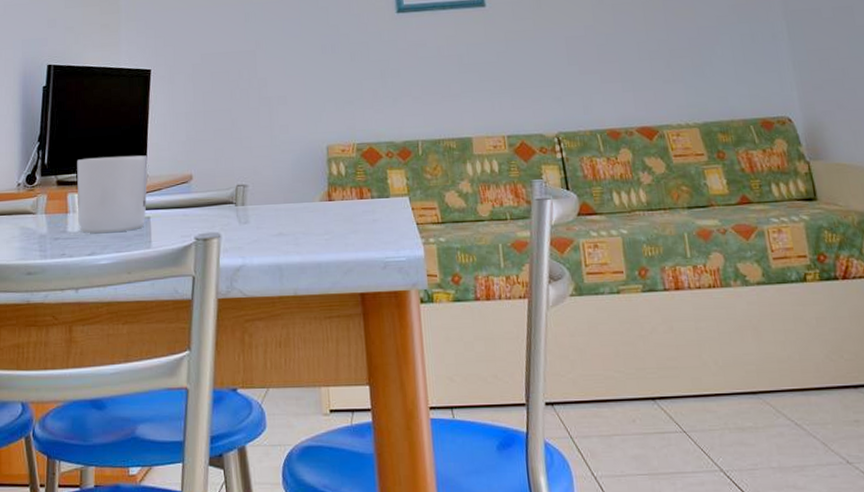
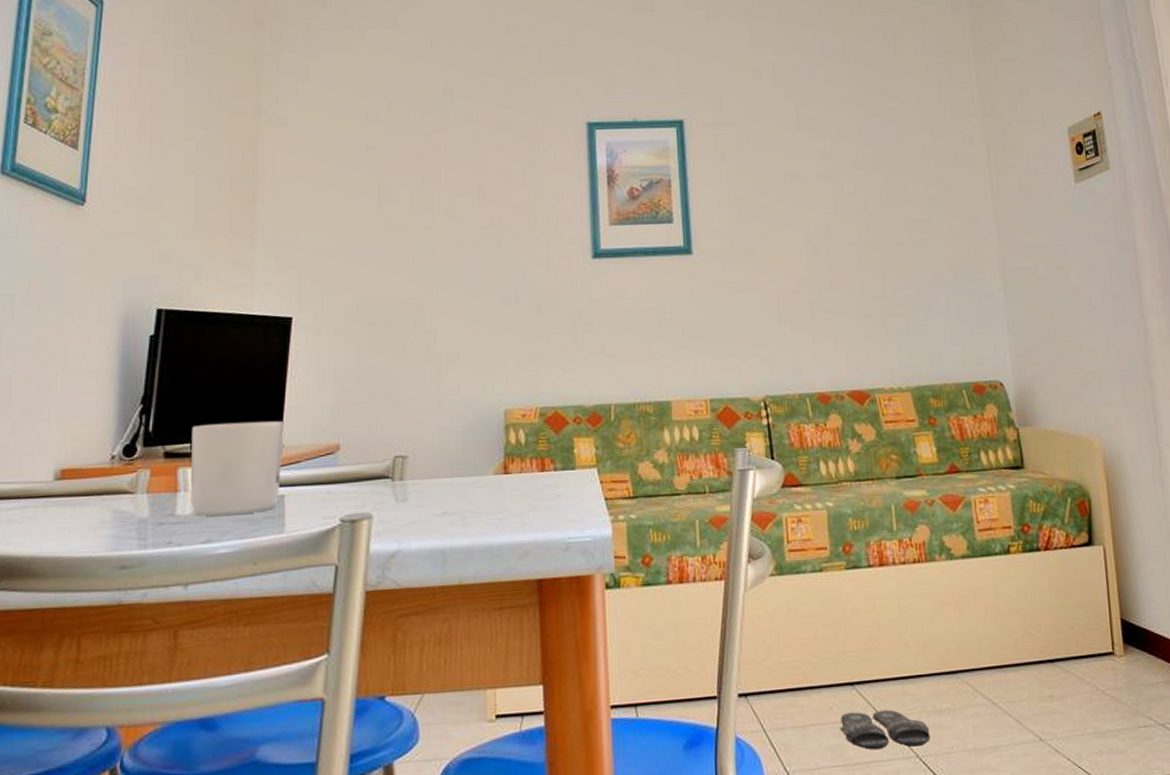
slippers: none [643,424,734,461] -> present [840,709,931,749]

